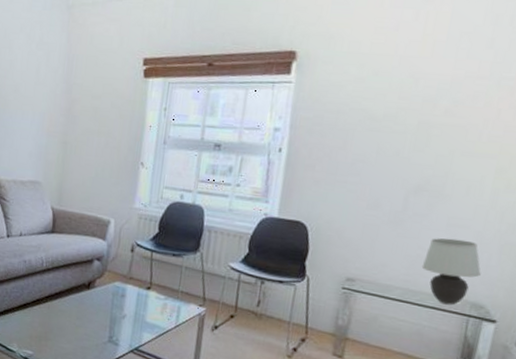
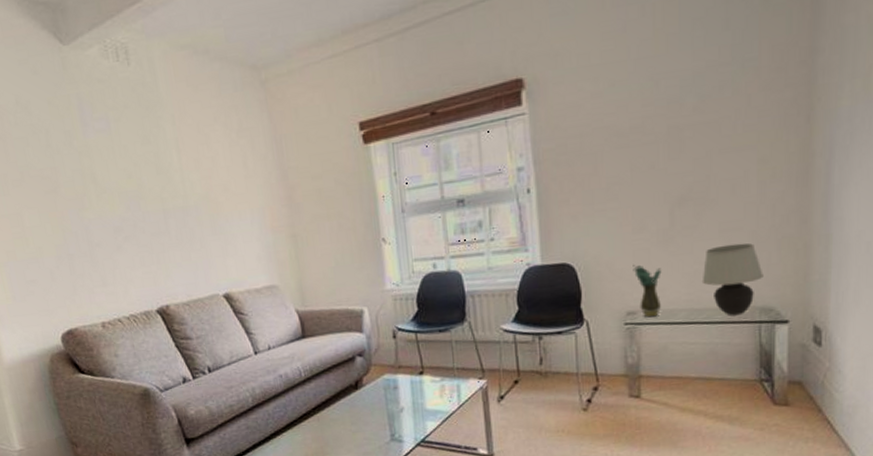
vase: none [359,237,387,288] -> present [633,265,662,317]

